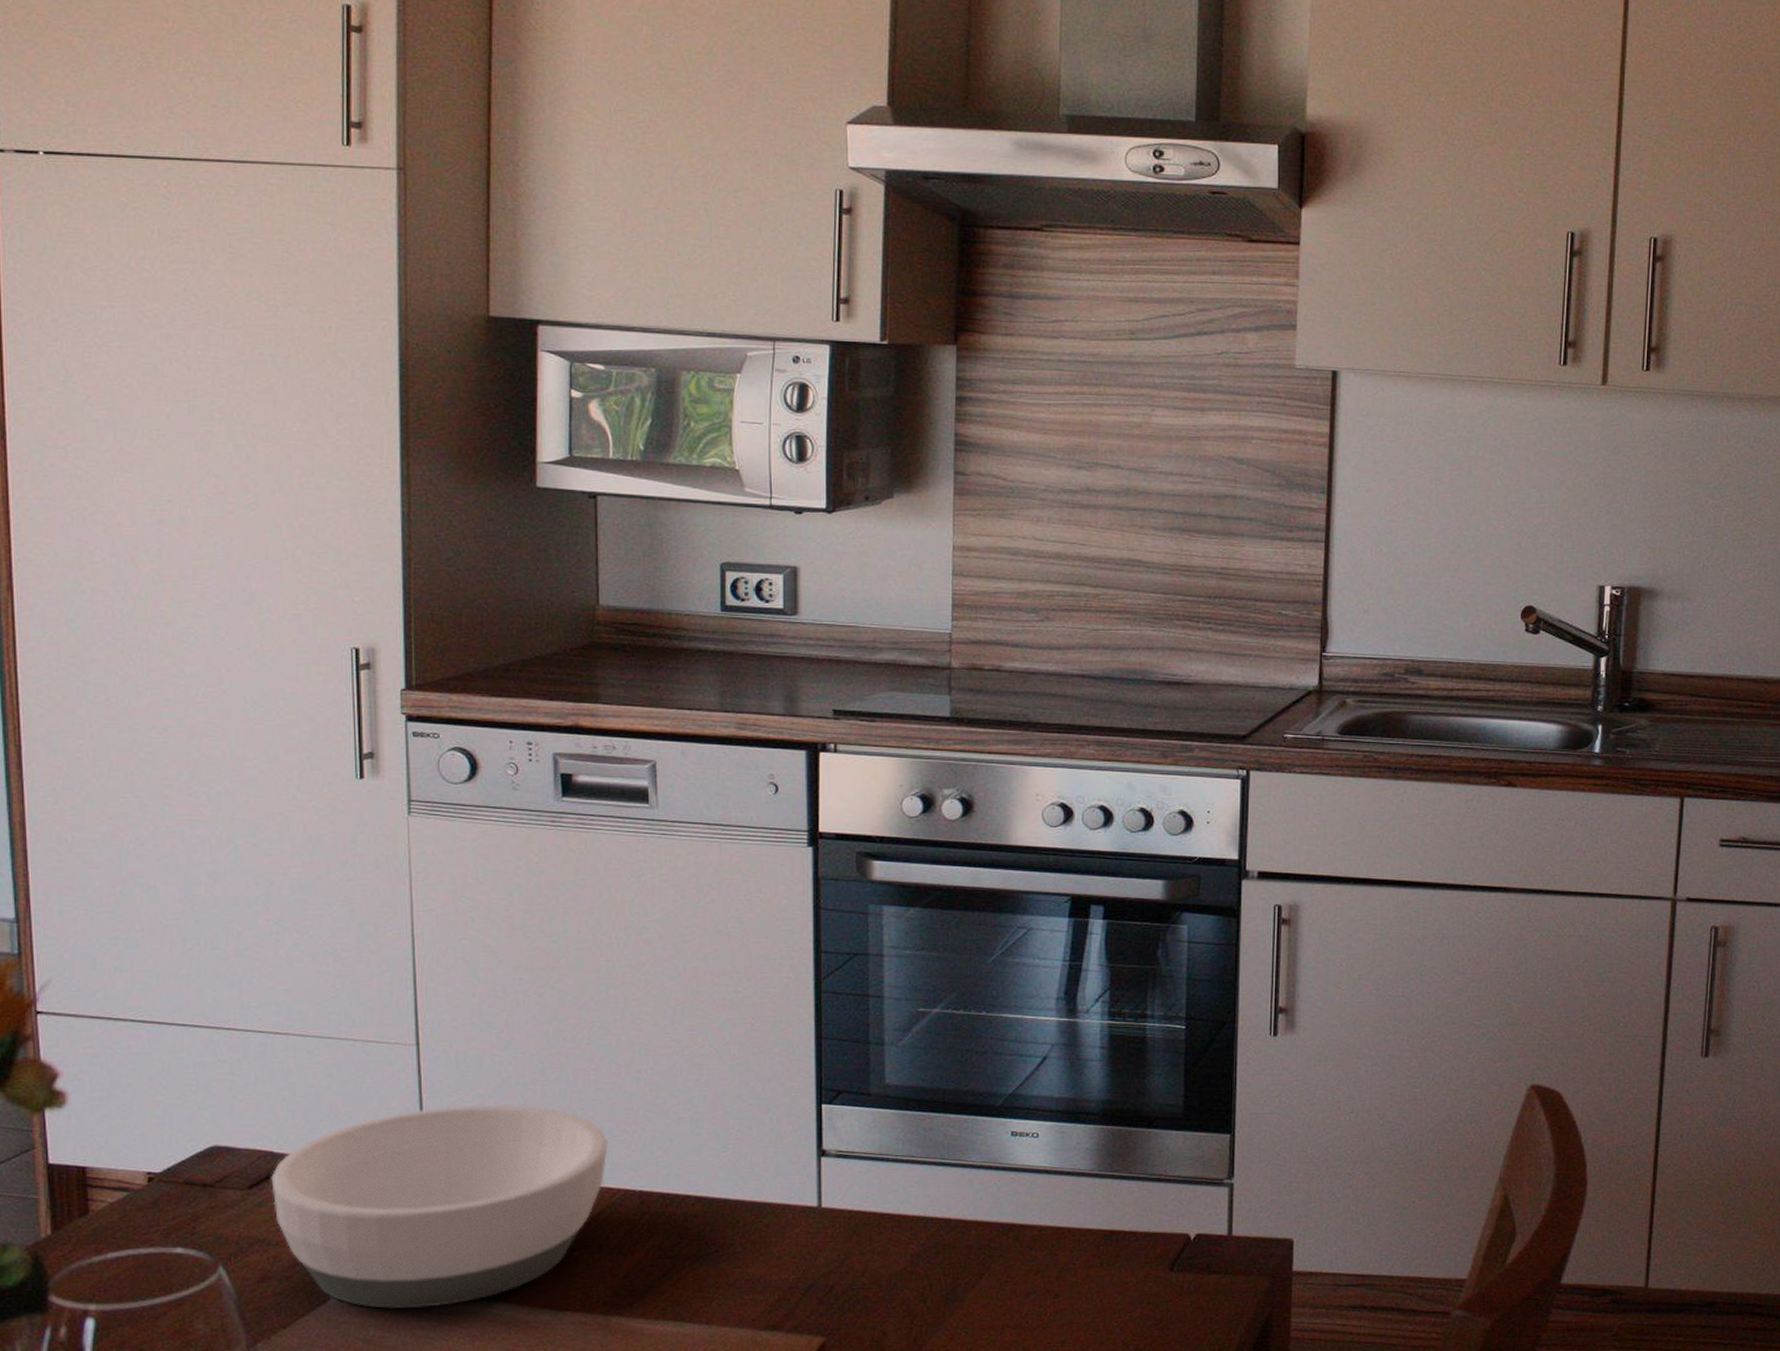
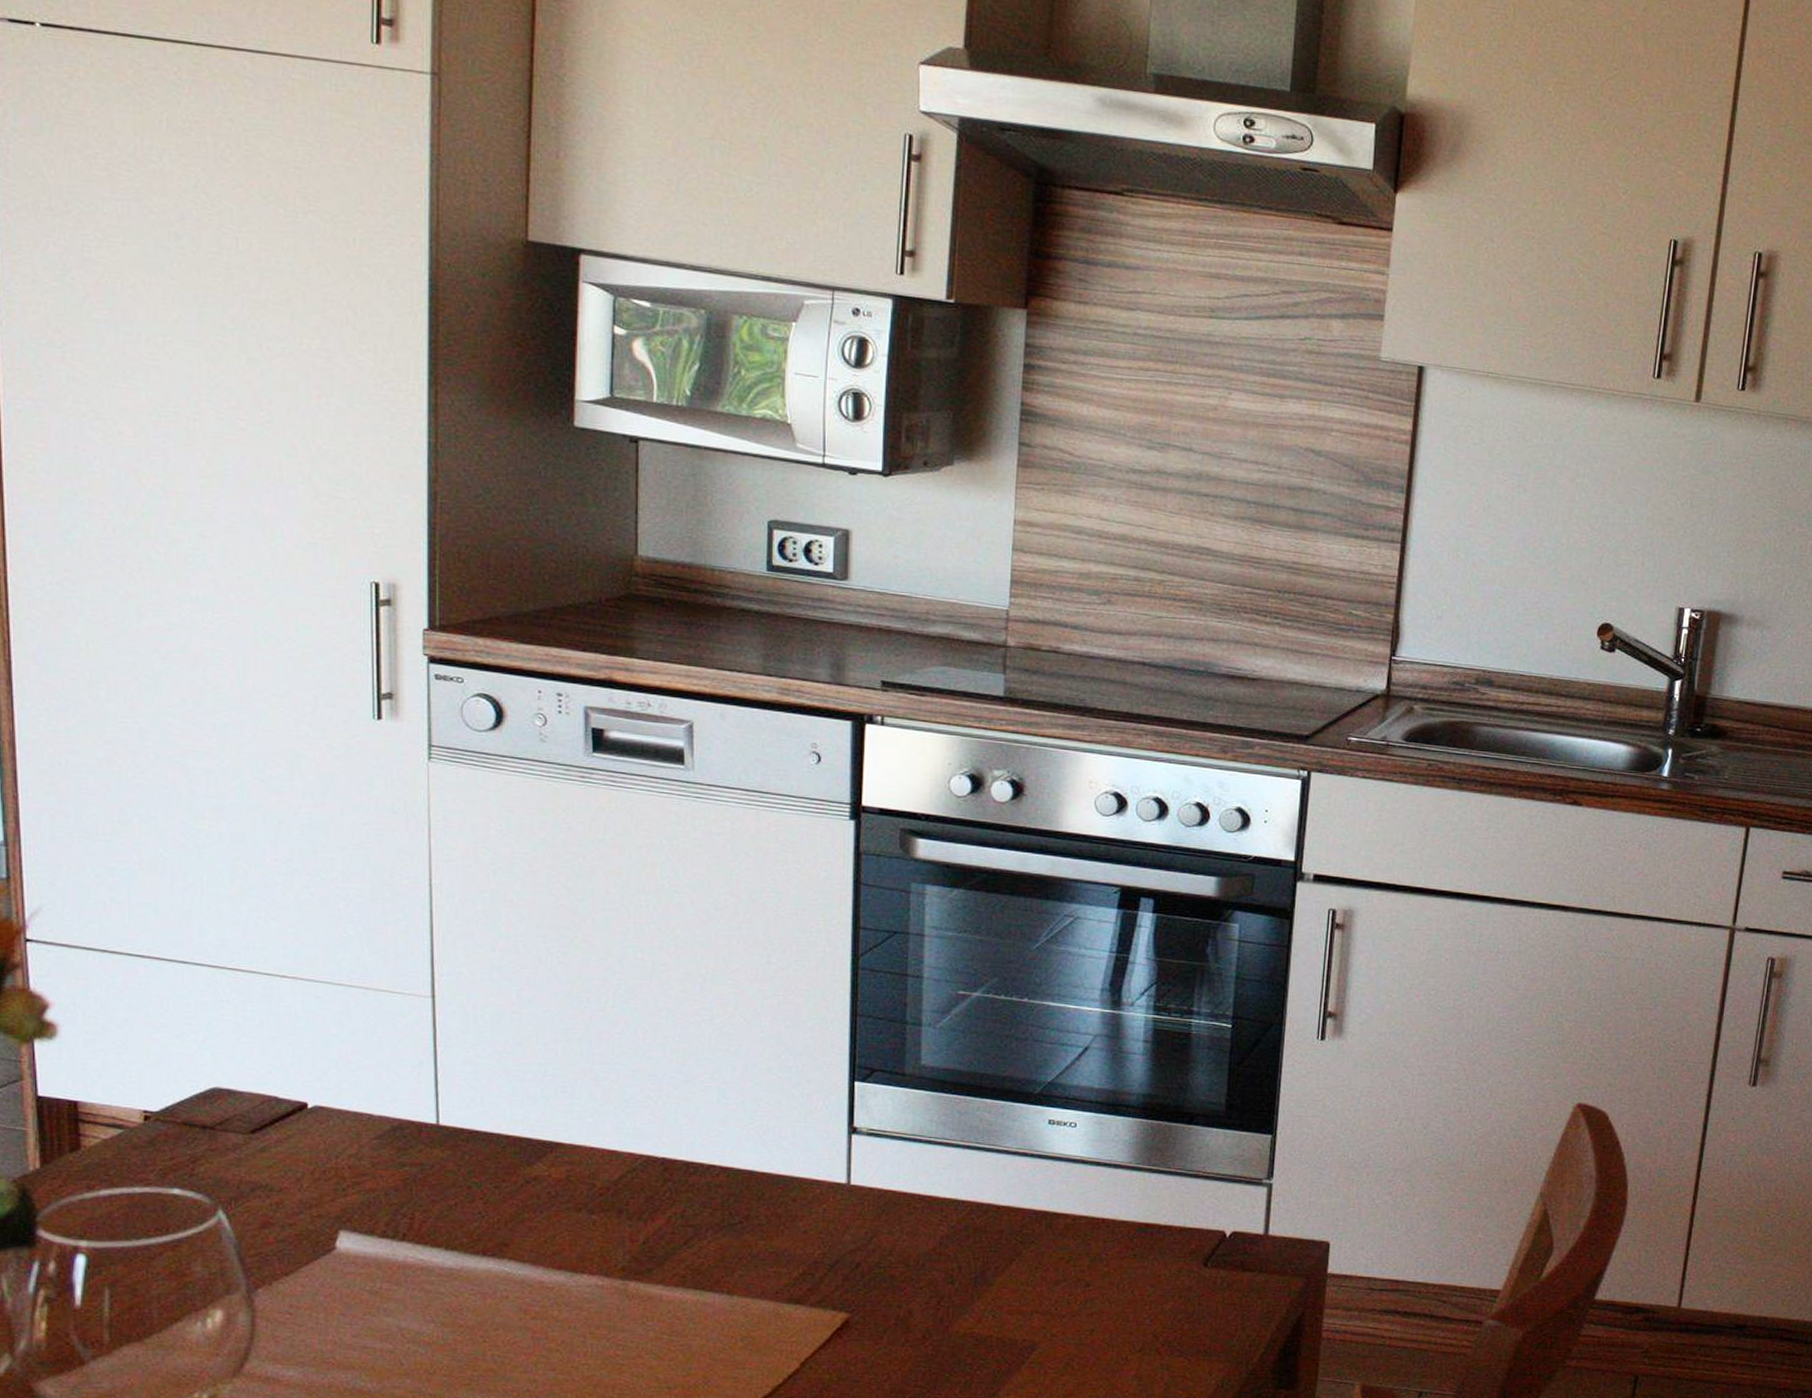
bowl: present [271,1105,608,1310] -> none [275,1061,631,1263]

